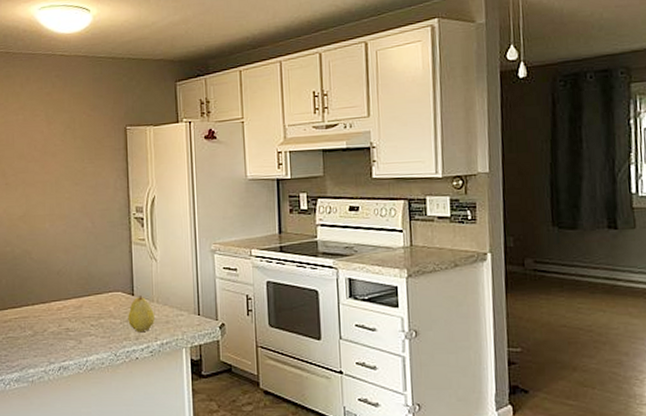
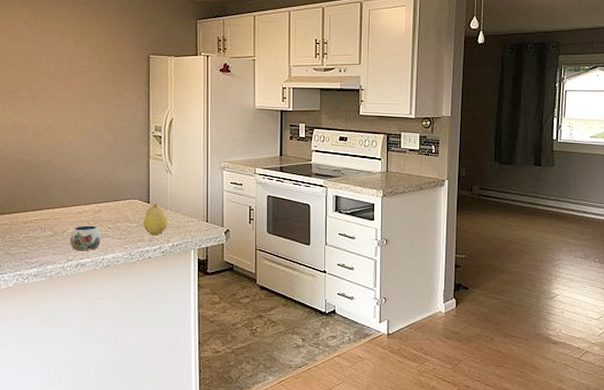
mug: none [51,322,85,352] -> present [70,225,102,250]

